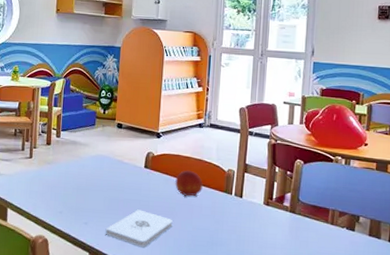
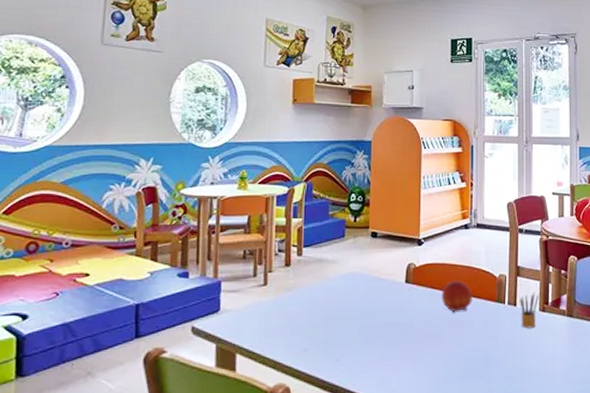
notepad: present [105,209,173,247] -> none [362,334,441,381]
pencil box: none [245,188,264,219] -> present [520,292,539,329]

